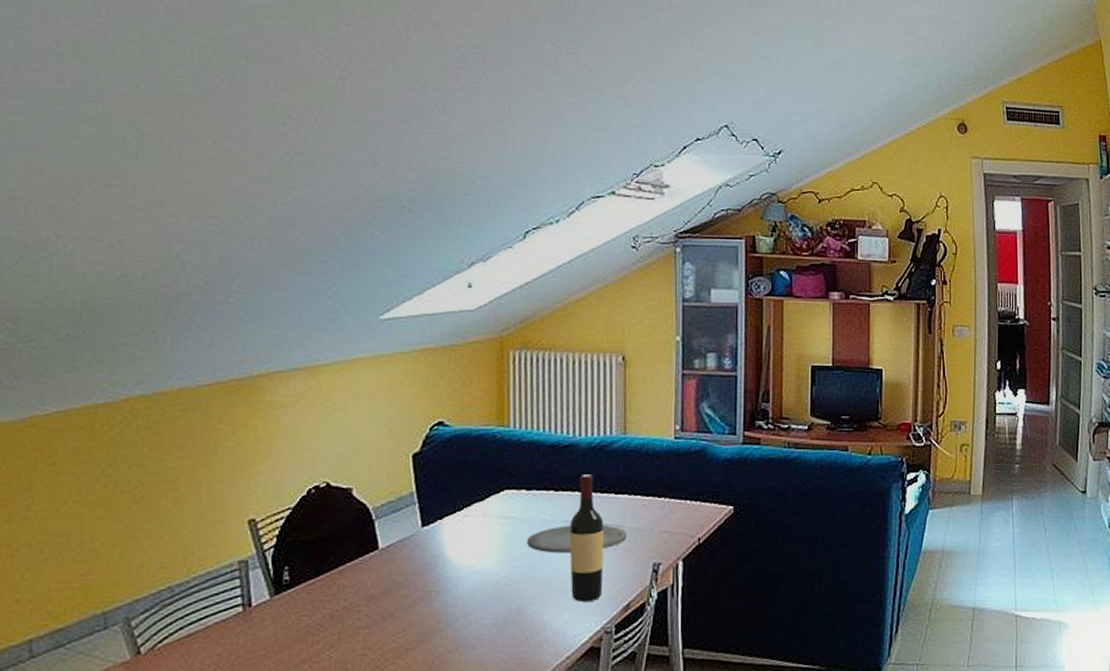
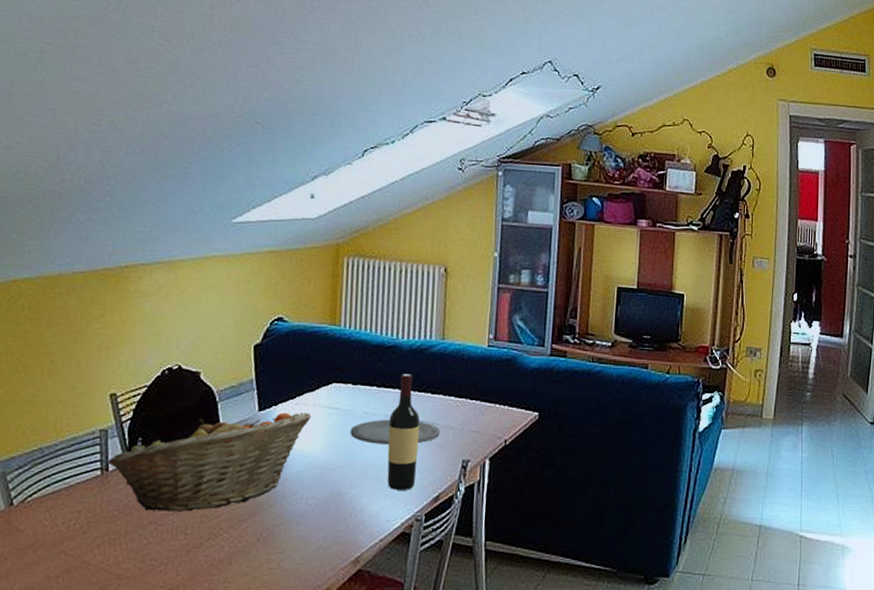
fruit basket: none [250,525,482,648] -> present [107,412,312,512]

